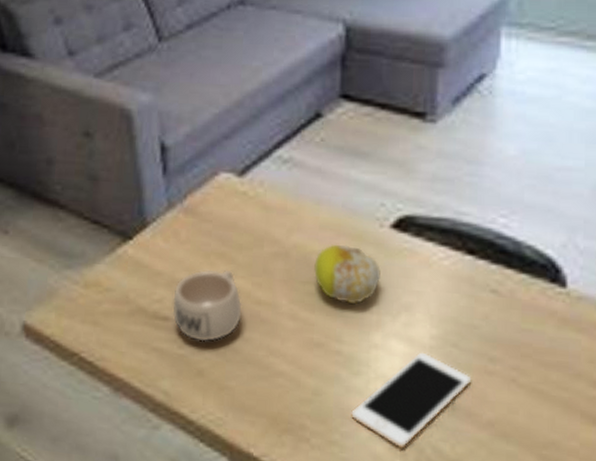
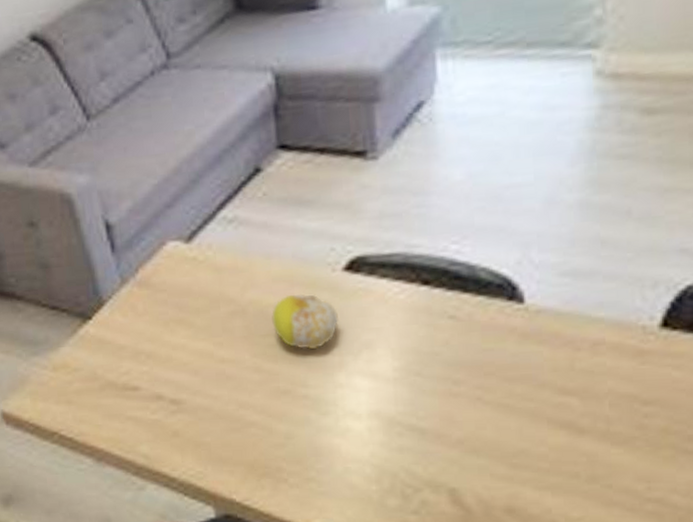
mug: present [171,269,242,342] -> none [138,334,208,405]
cell phone: present [351,352,471,448] -> none [324,385,437,475]

